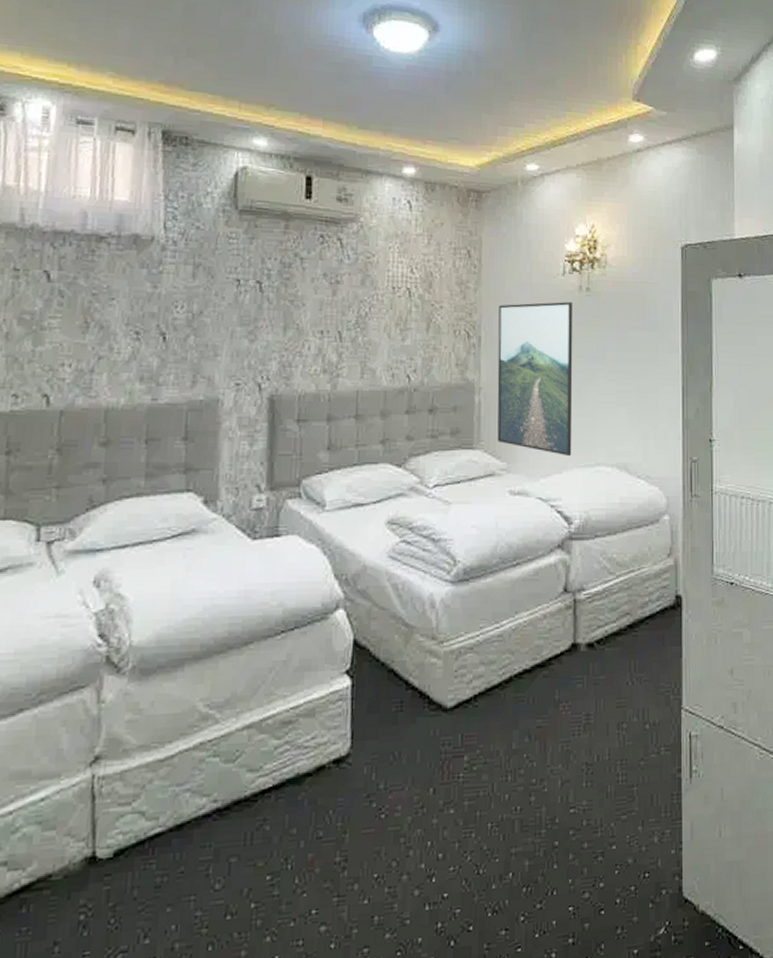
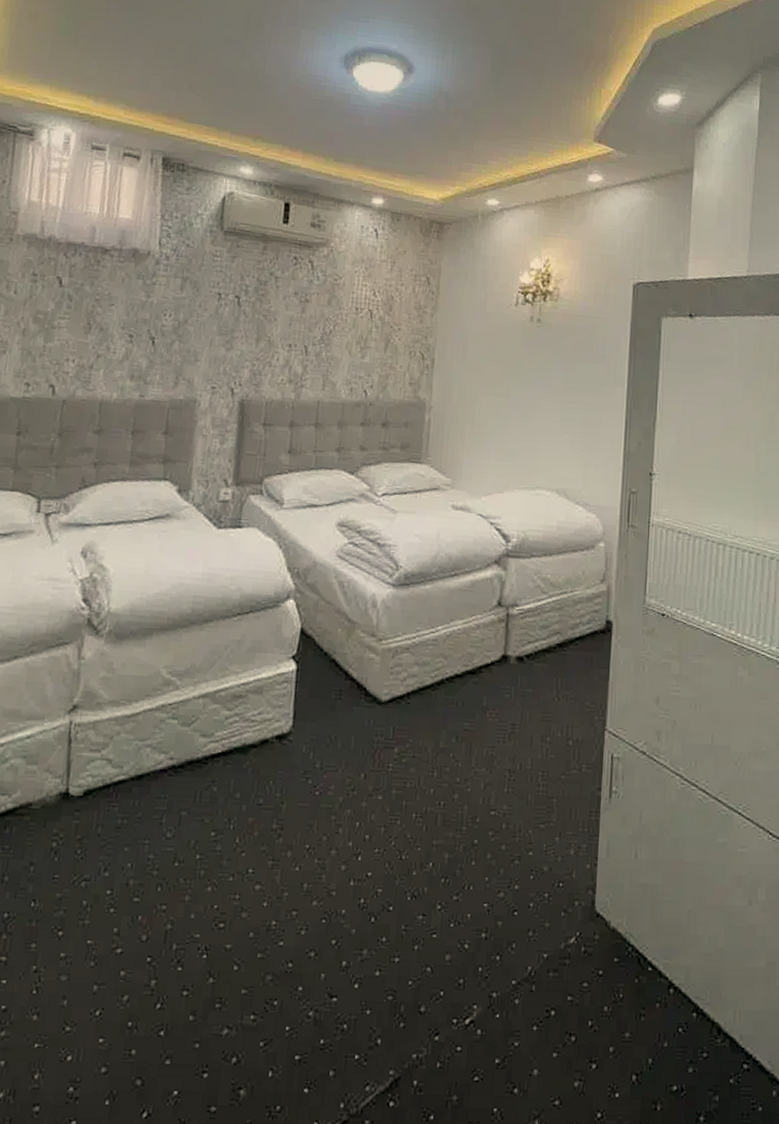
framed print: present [497,302,573,457] -> none [444,330,523,478]

